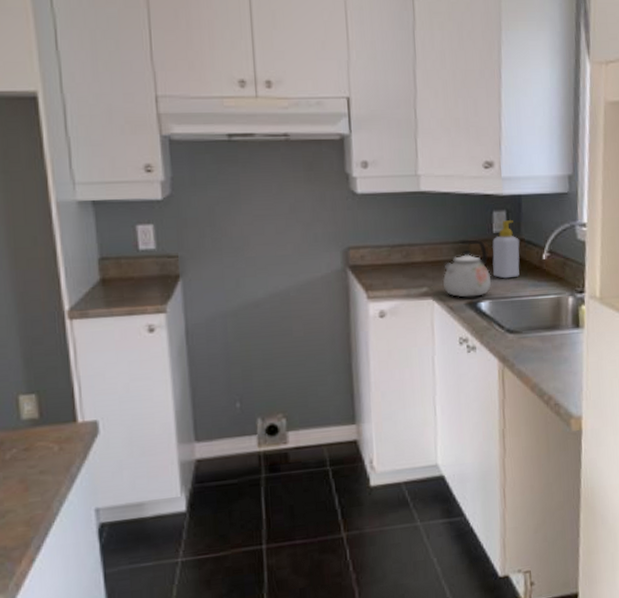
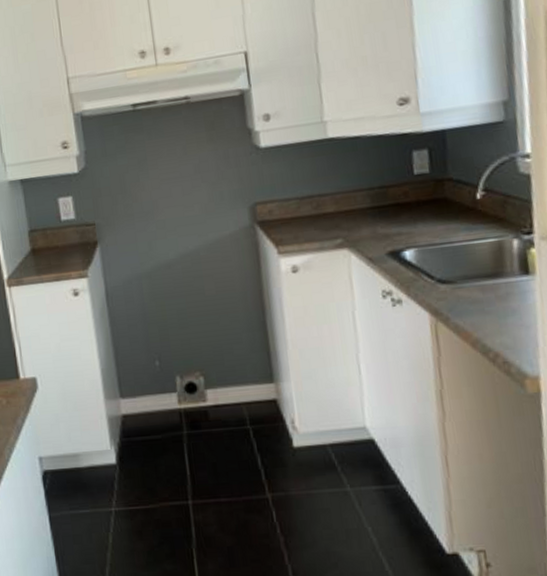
kettle: present [442,239,492,298] -> none [358,183,416,247]
soap bottle: present [492,219,520,279] -> none [413,158,449,224]

